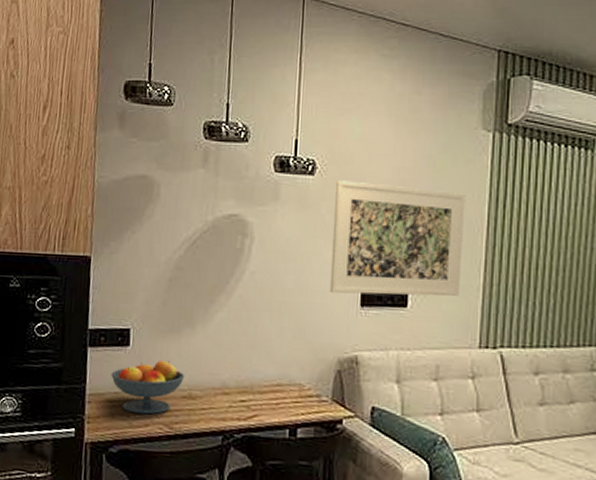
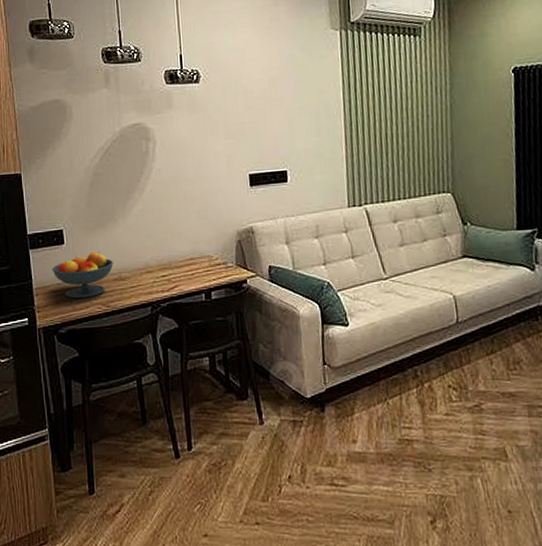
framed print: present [329,180,466,296] -> none [218,83,328,179]

